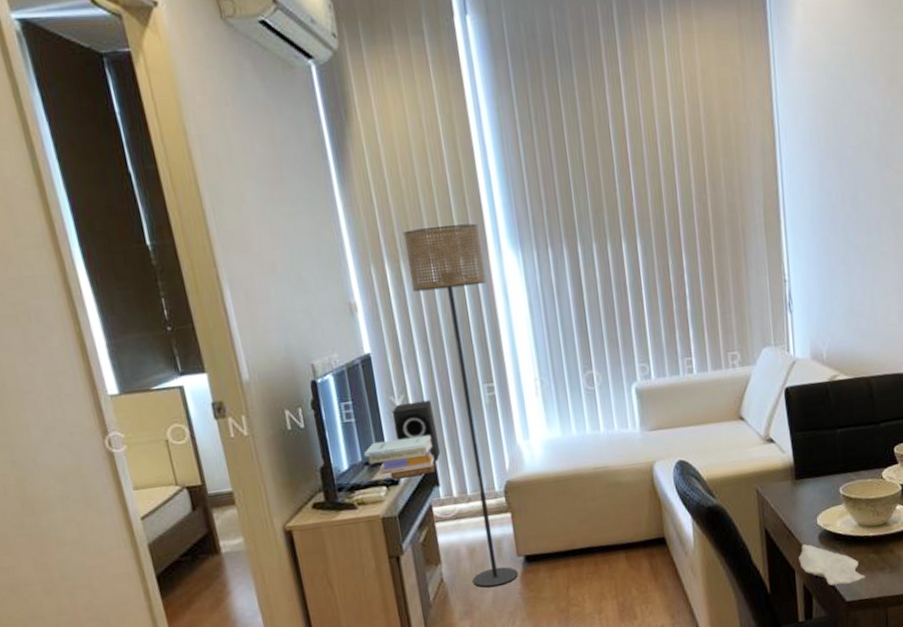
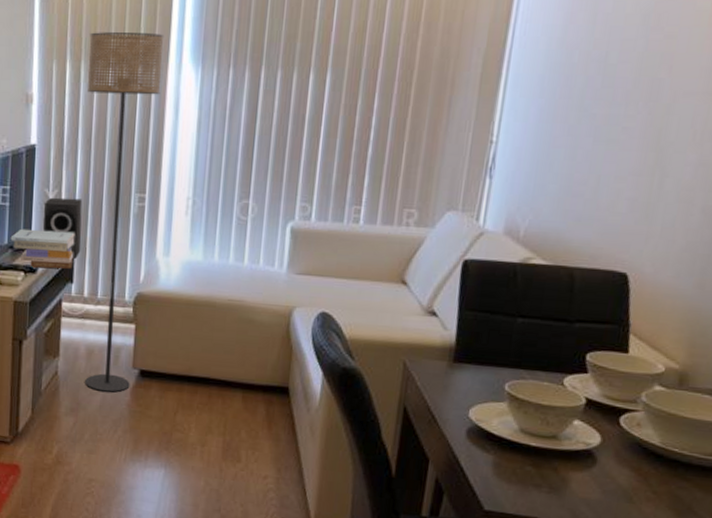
tissue: present [799,544,866,586] -> none [436,434,515,492]

